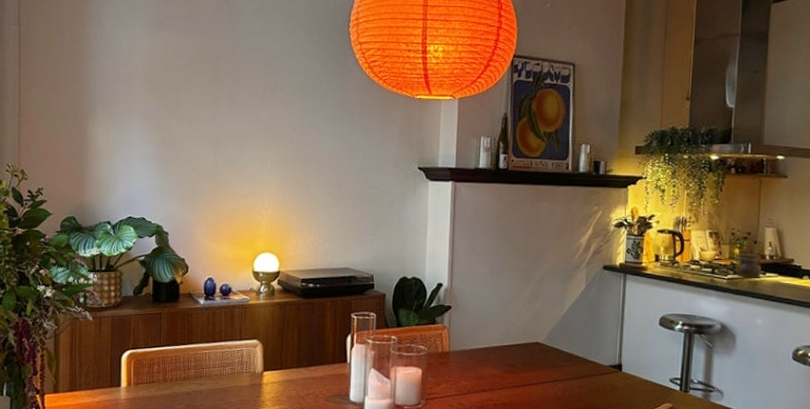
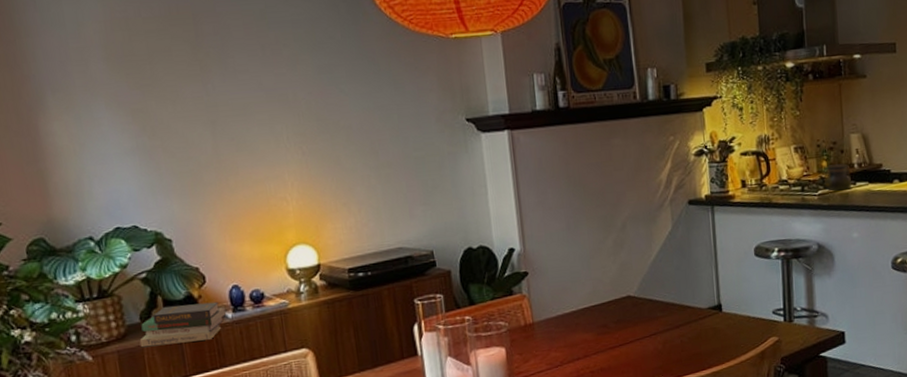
books: none [129,286,199,320] -> present [139,301,226,348]

